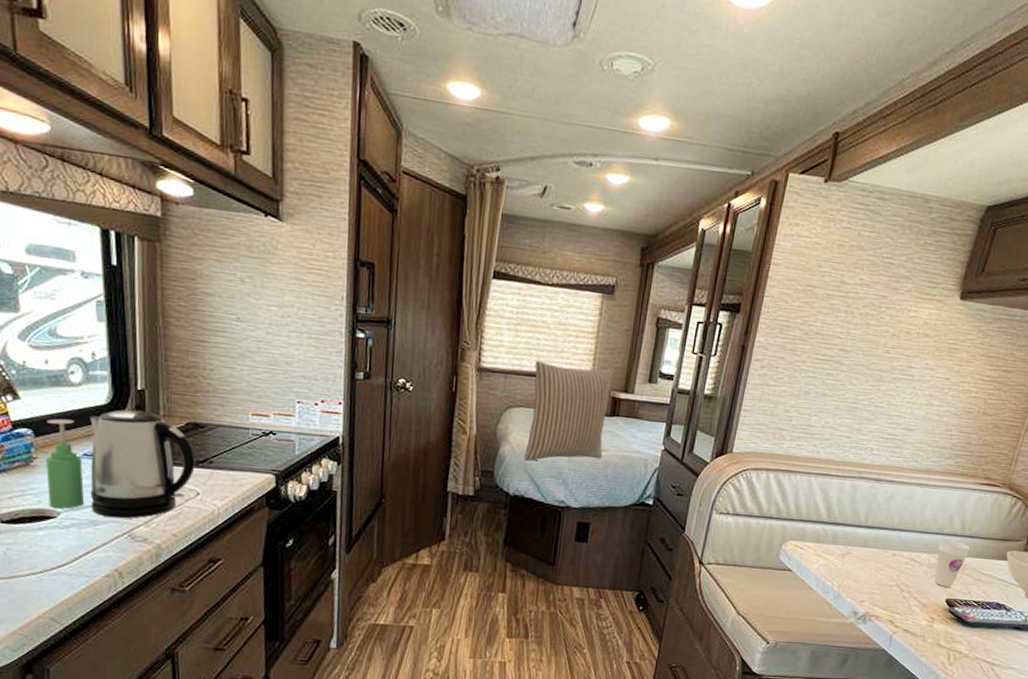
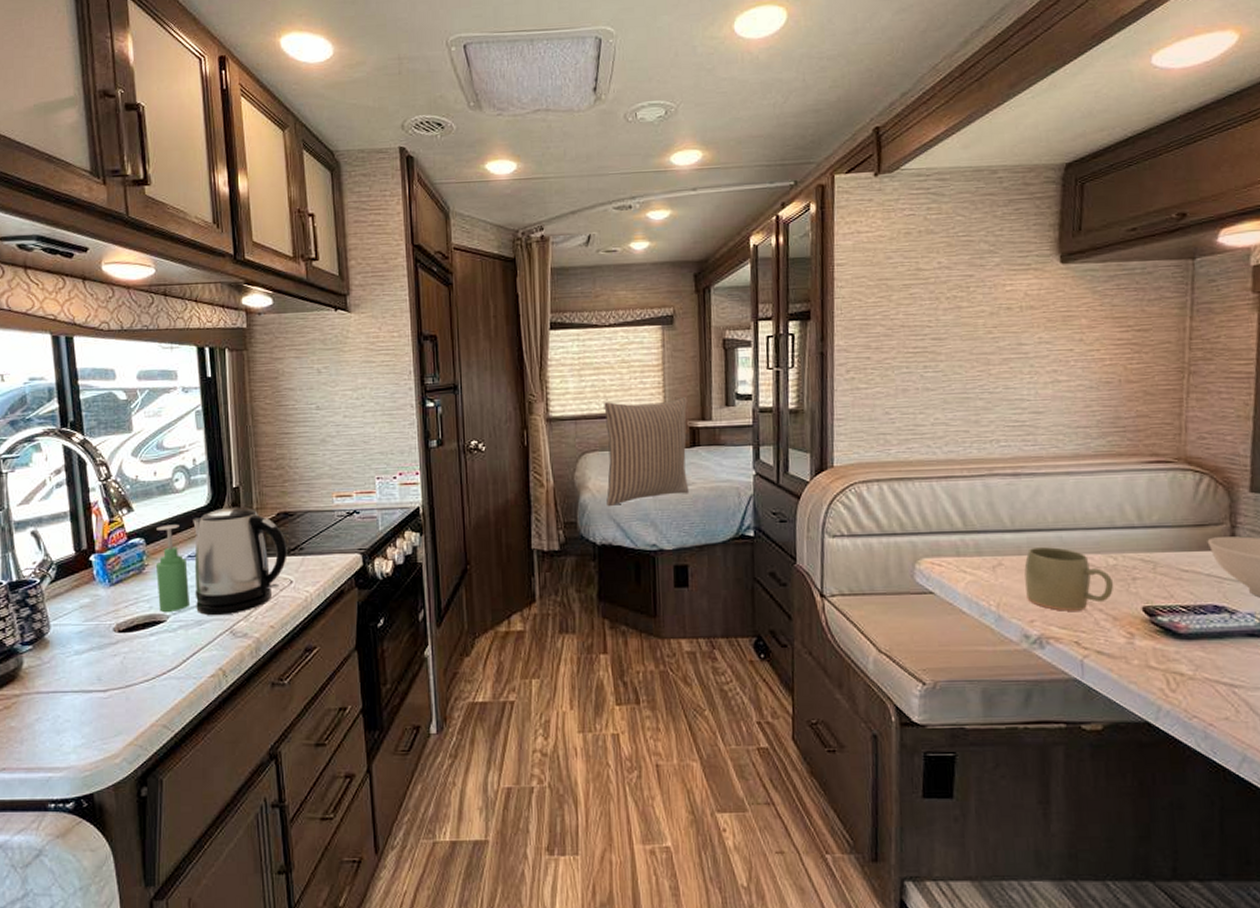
mug: none [863,542,931,597] -> present [1024,547,1114,611]
cup: present [934,539,970,588] -> none [1113,533,1157,593]

